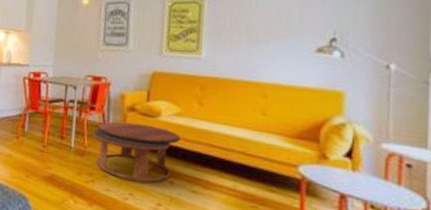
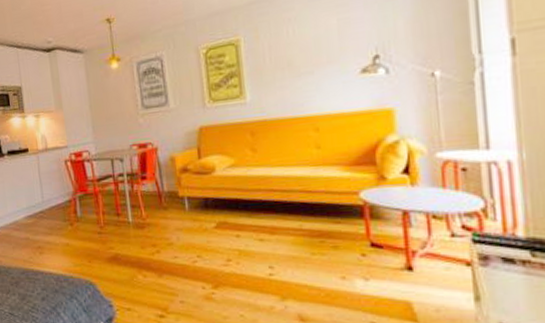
coffee table: present [93,121,181,183] -> none [149,182,240,243]

